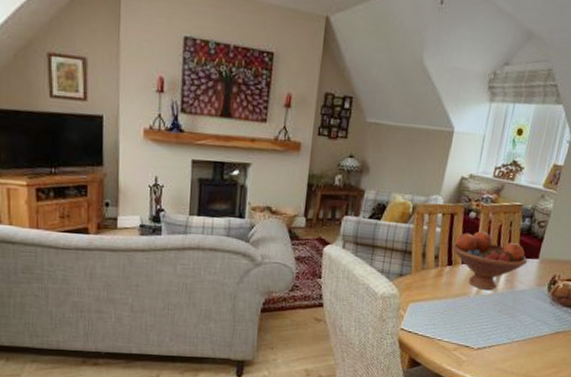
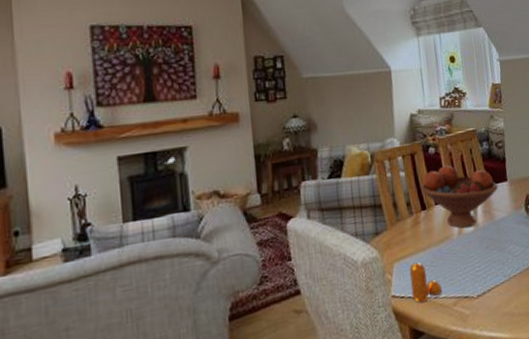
pepper shaker: none [418,307,447,340] -> present [410,262,443,303]

